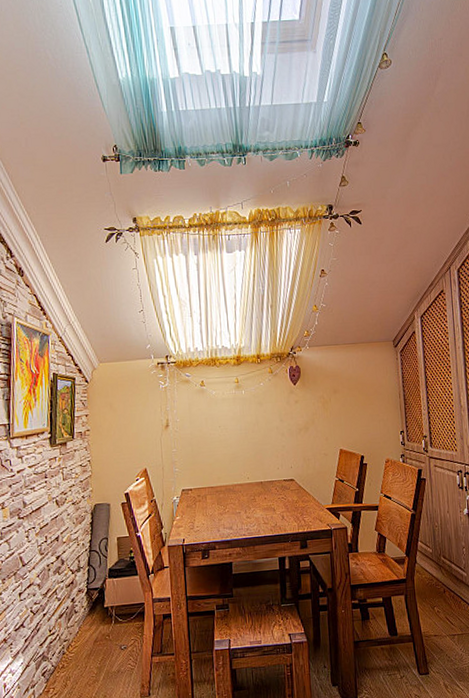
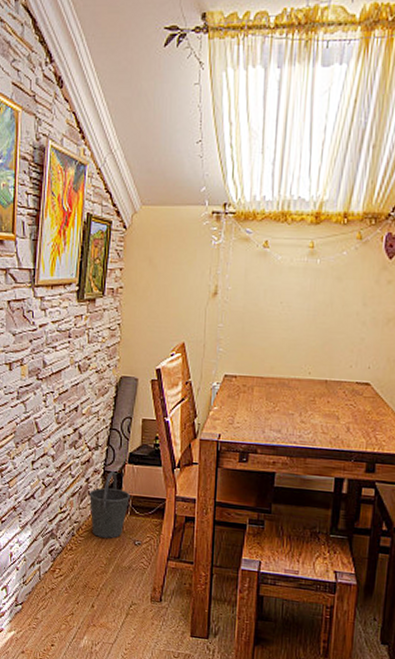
bucket: none [76,588,113,650] -> present [89,471,130,539]

